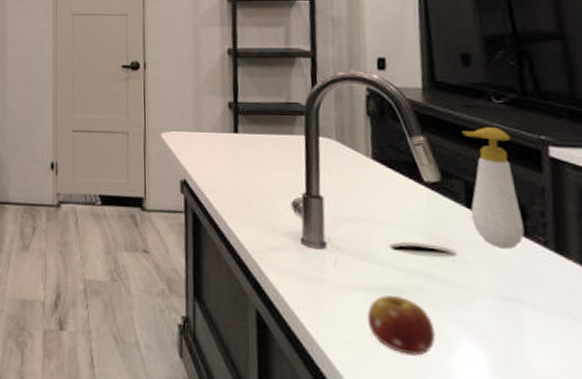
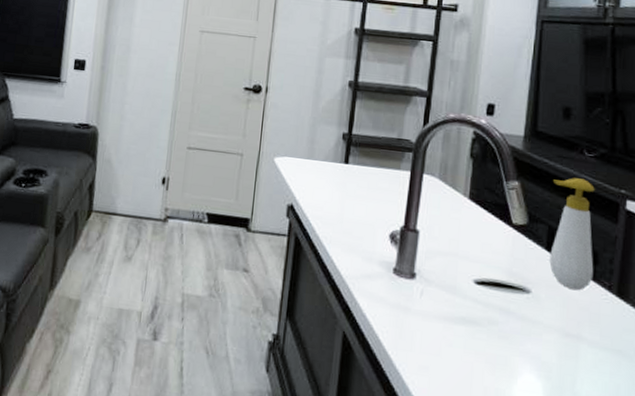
fruit: present [367,295,436,356] -> none [443,325,502,382]

